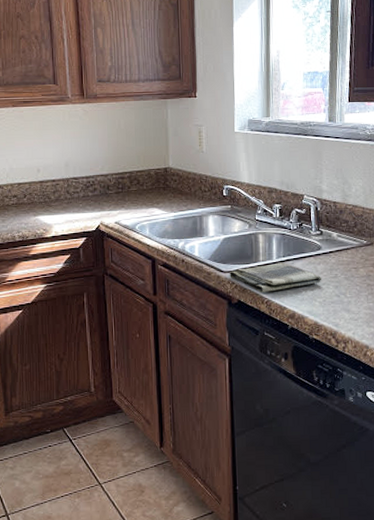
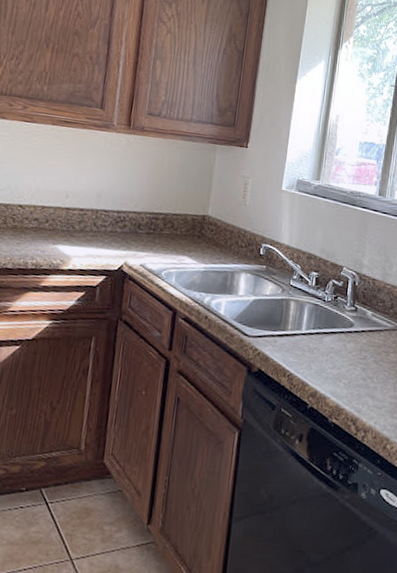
dish towel: present [229,262,322,293] -> none [253,334,351,365]

